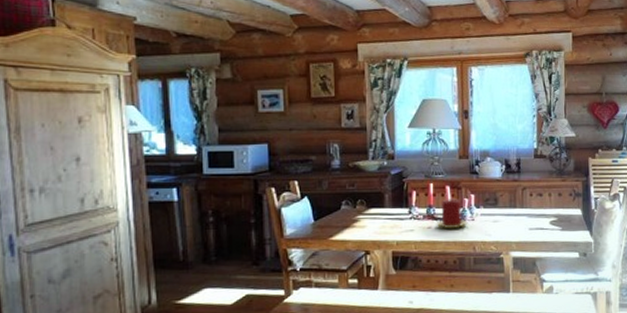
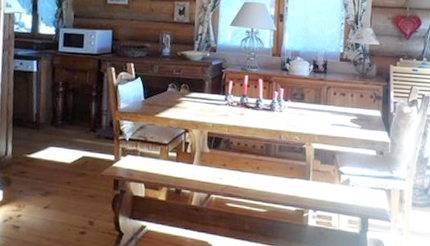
candle: present [436,199,468,229] -> none [248,90,276,118]

